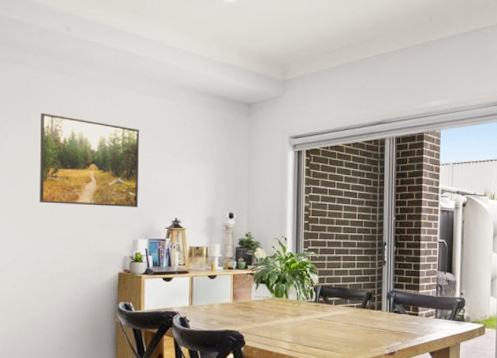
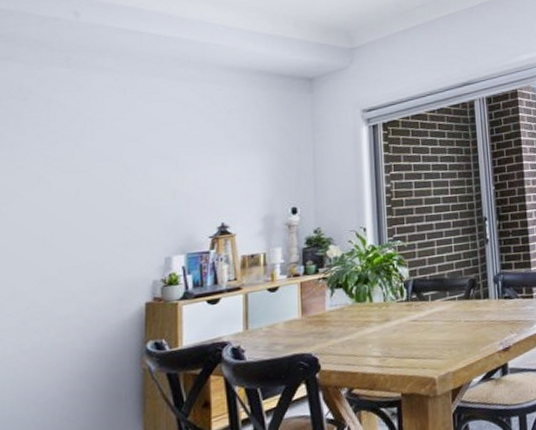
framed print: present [40,113,140,207] -> none [34,115,173,228]

